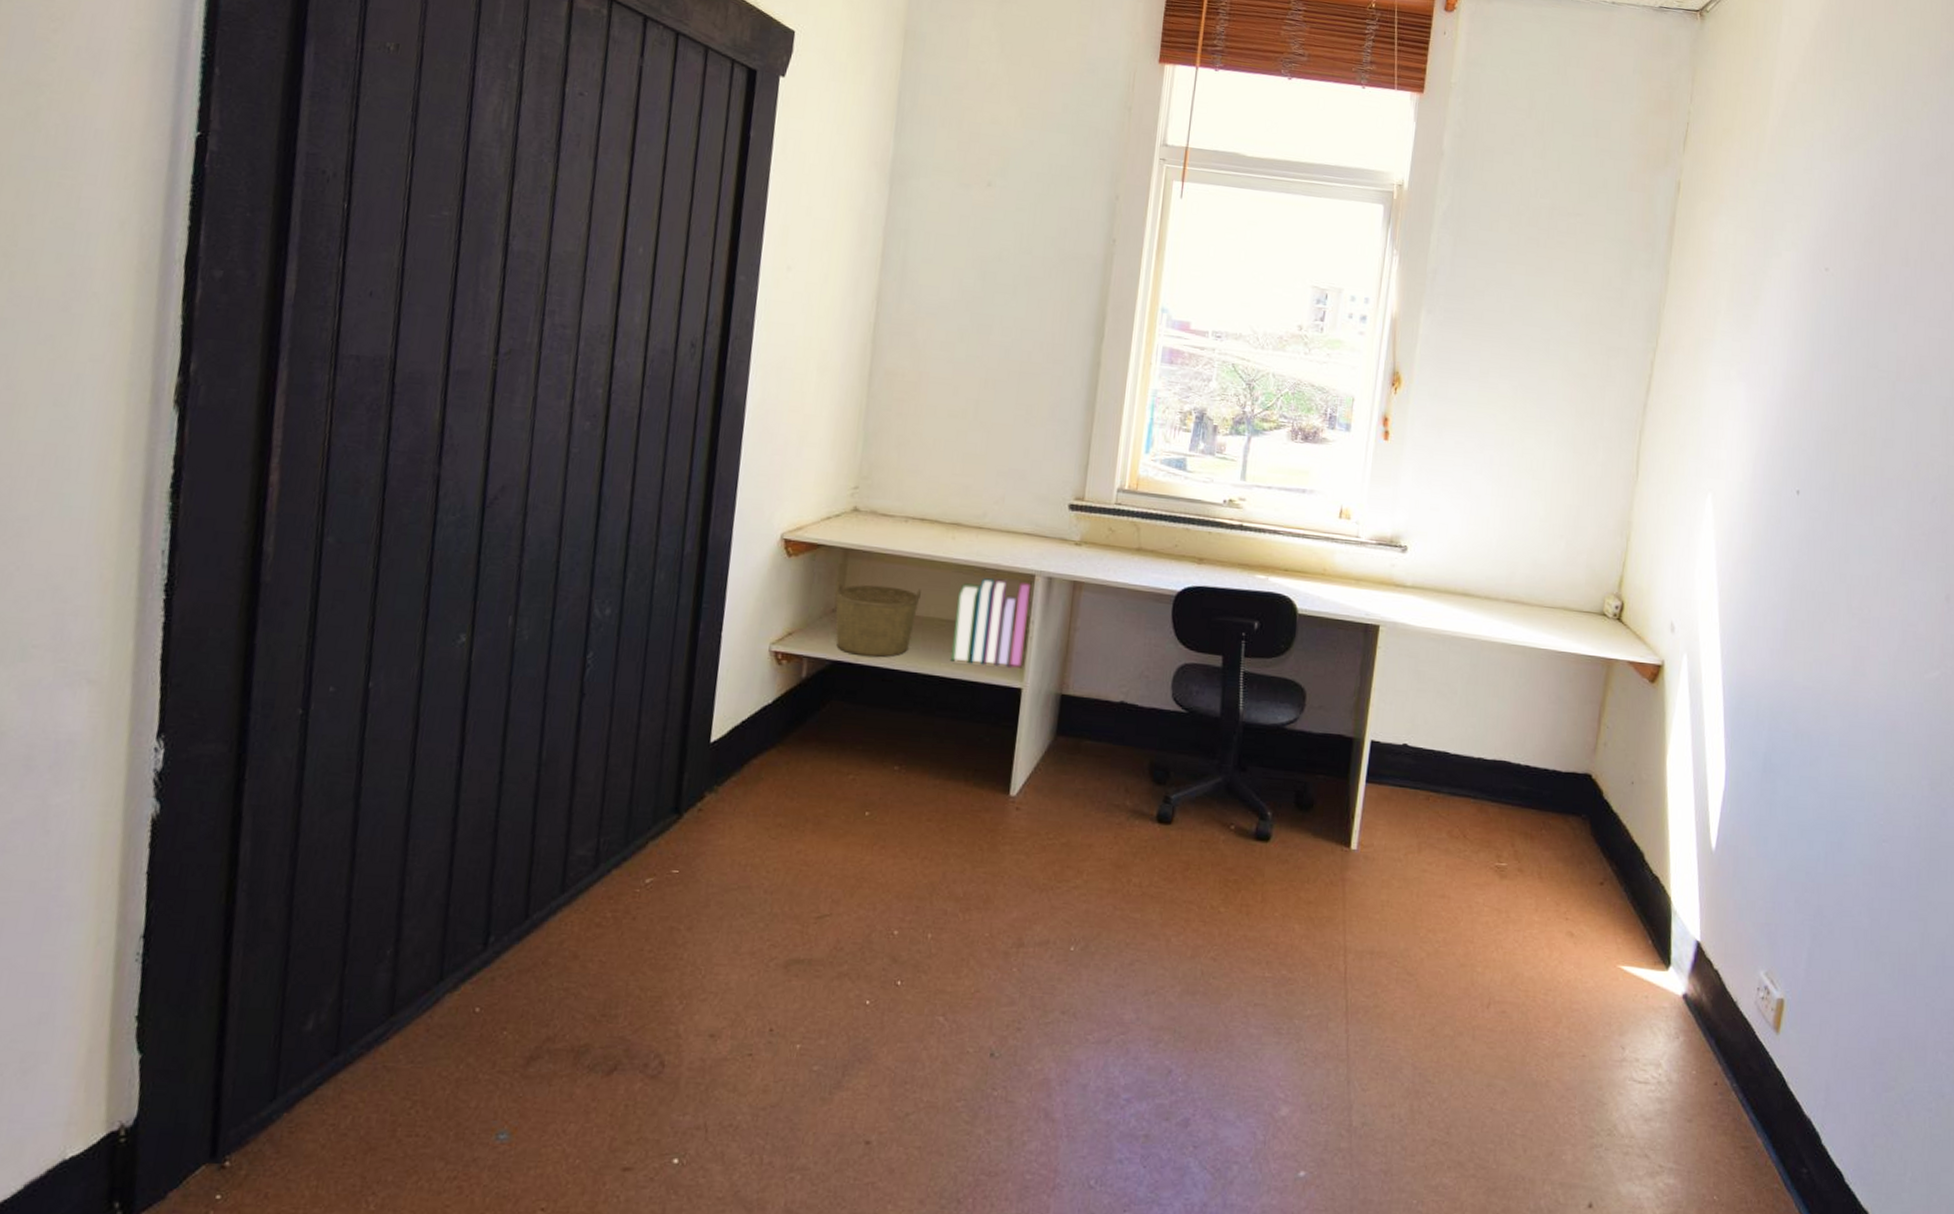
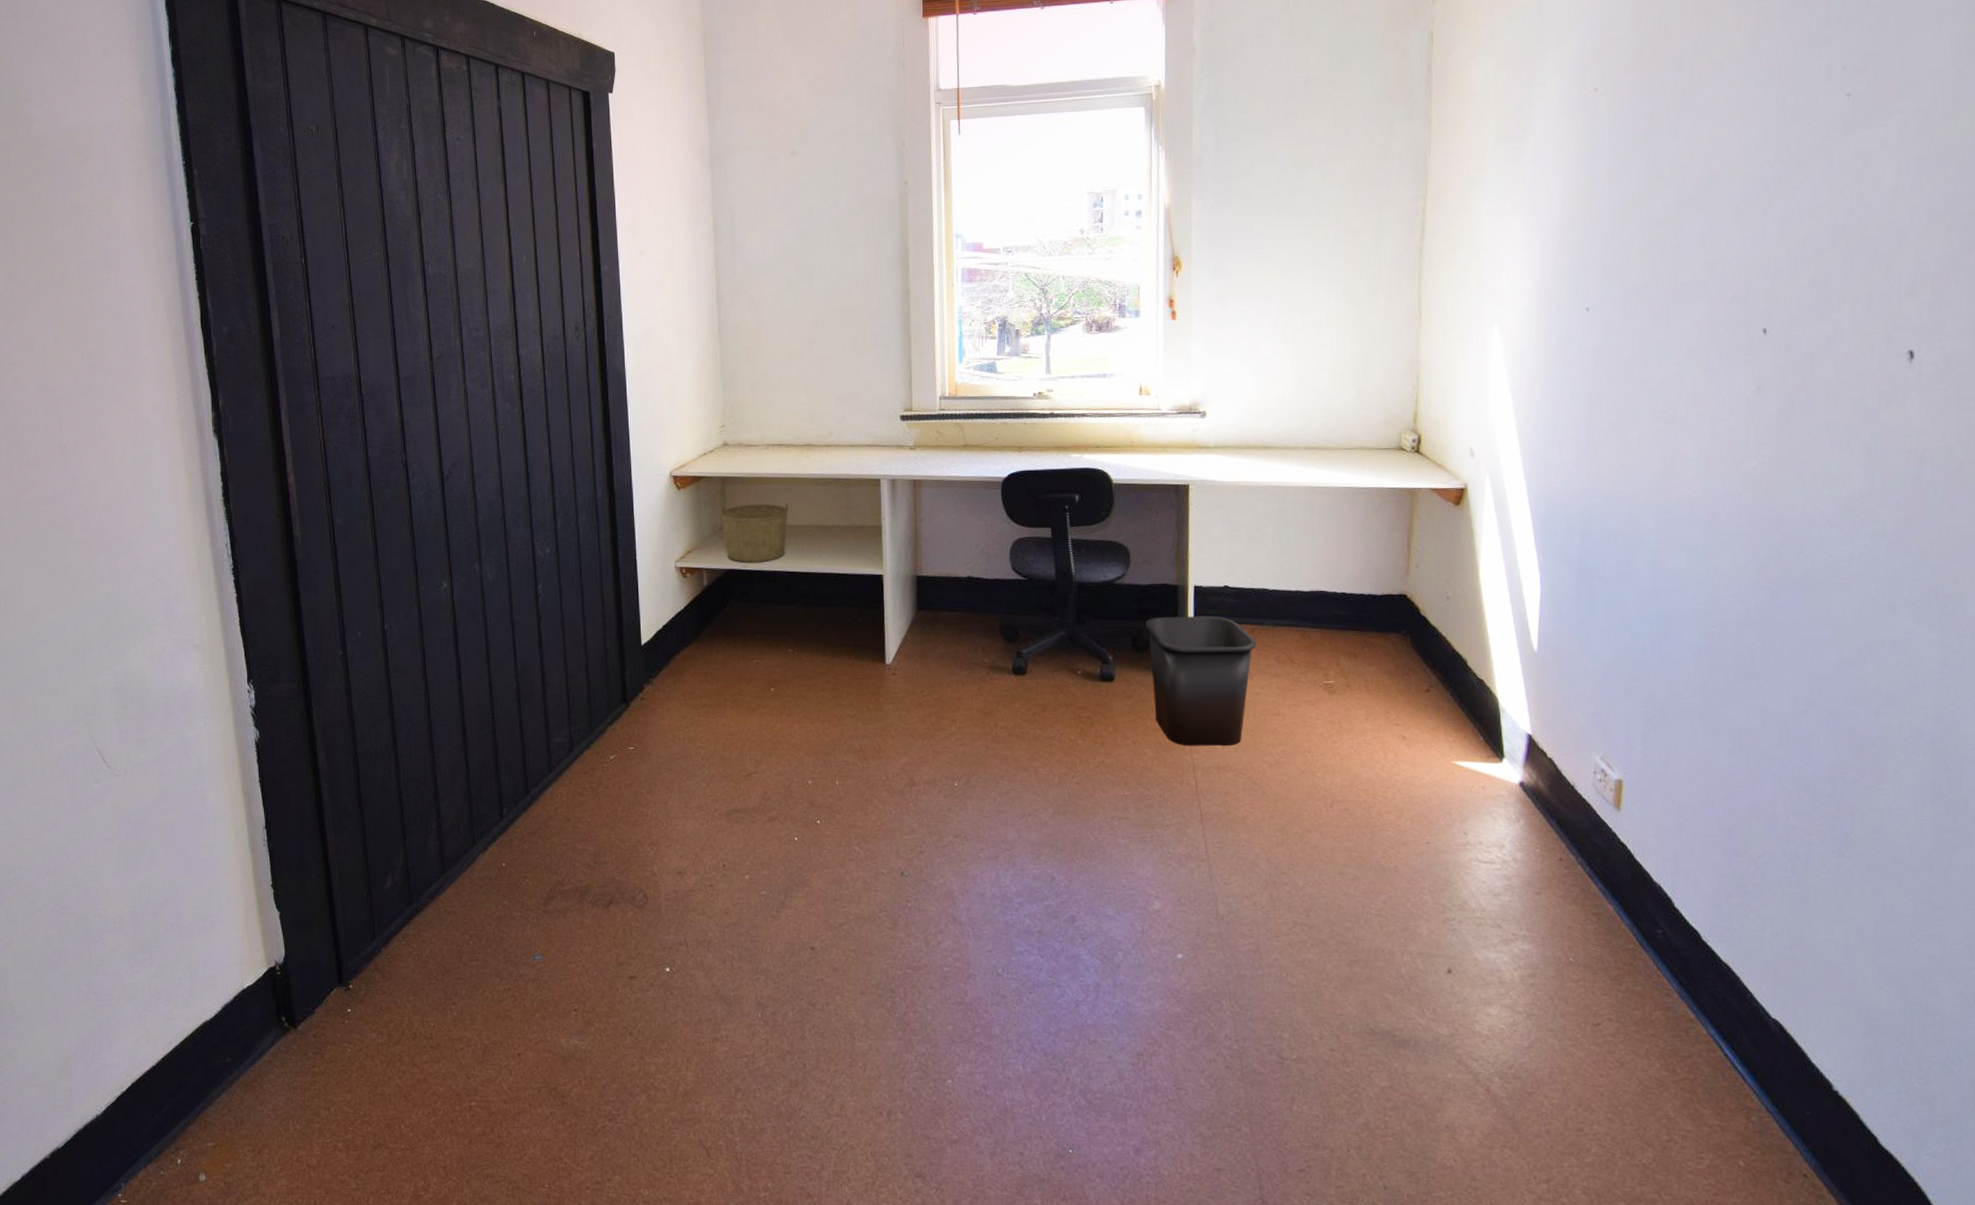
books: present [950,578,1032,667] -> none [818,486,880,559]
waste bin: none [1310,772,1430,928] -> present [1145,616,1257,746]

